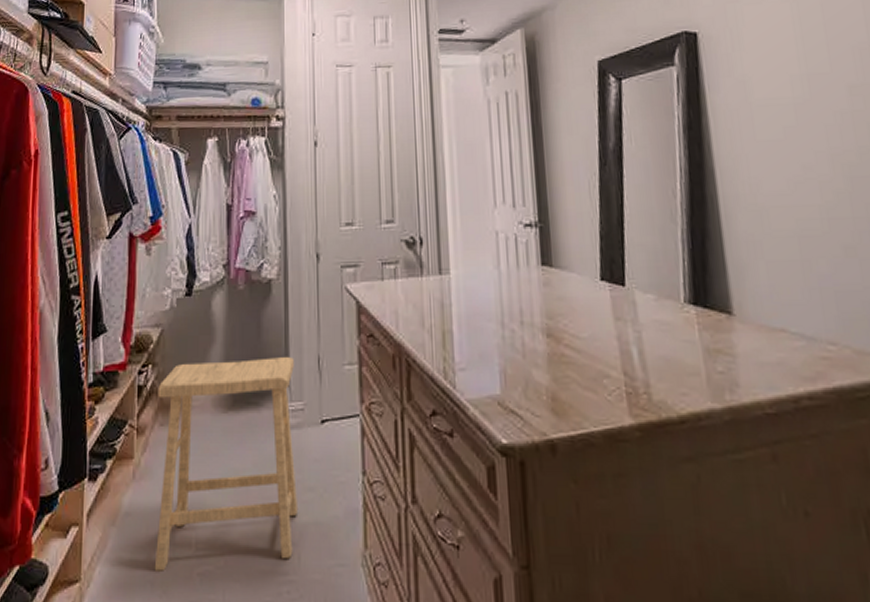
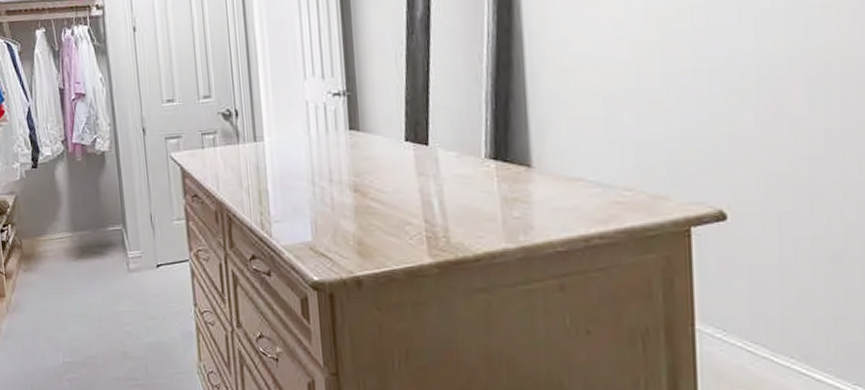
stool: present [154,356,299,571] -> none [18,214,143,378]

